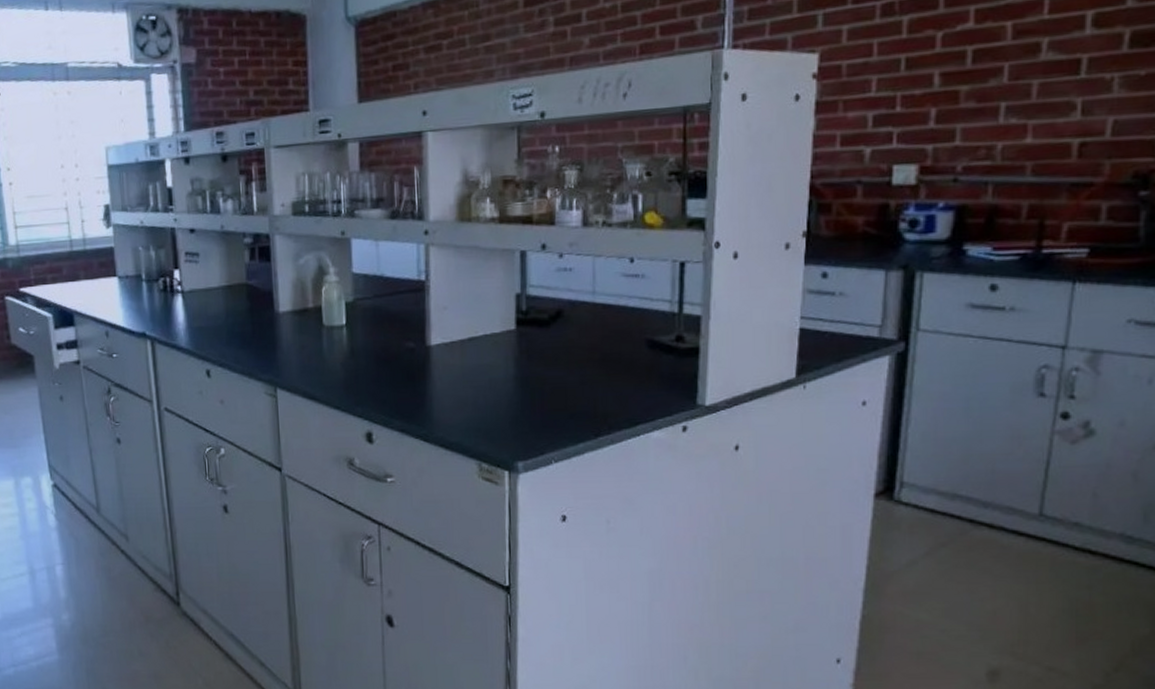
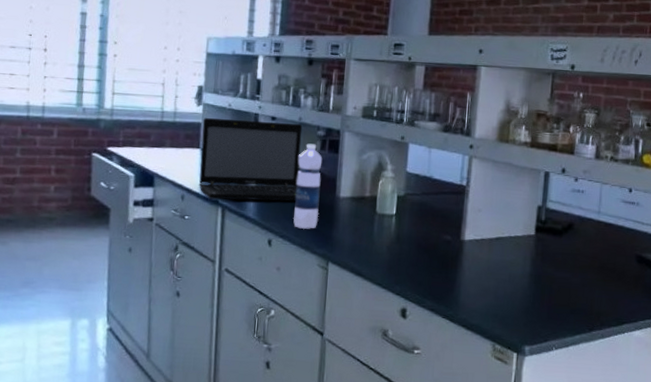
laptop: none [115,232,231,333] -> present [199,118,303,202]
water bottle: none [227,254,258,354] -> present [293,143,323,229]

